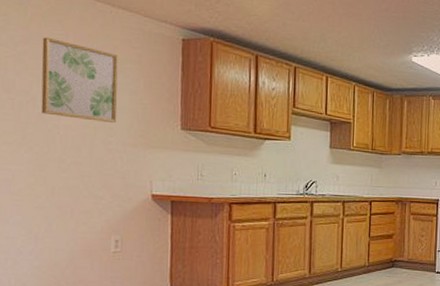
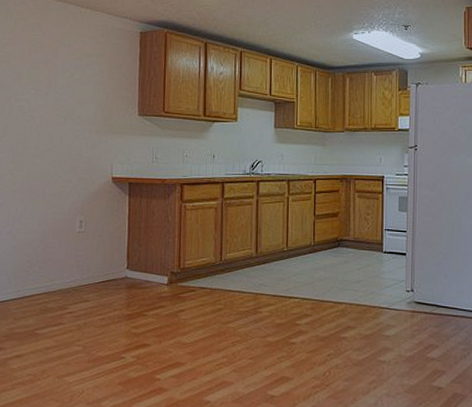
wall art: present [41,37,118,123] -> none [21,38,86,111]

